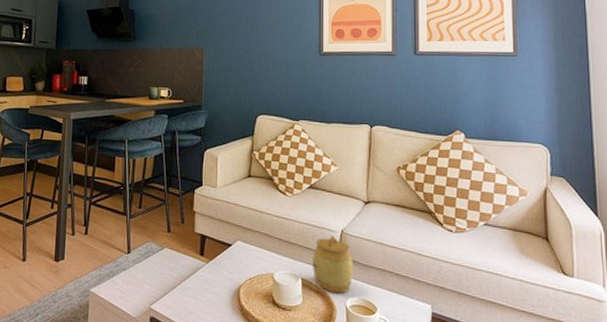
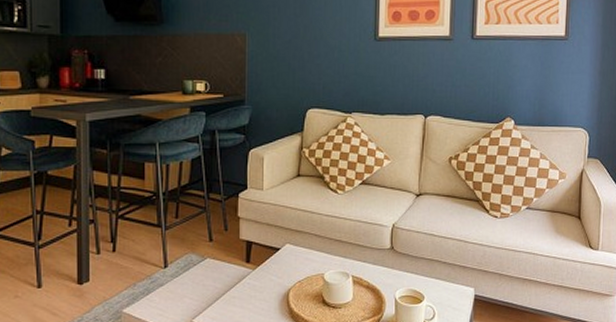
jar: present [312,235,353,294] -> none [363,230,403,287]

